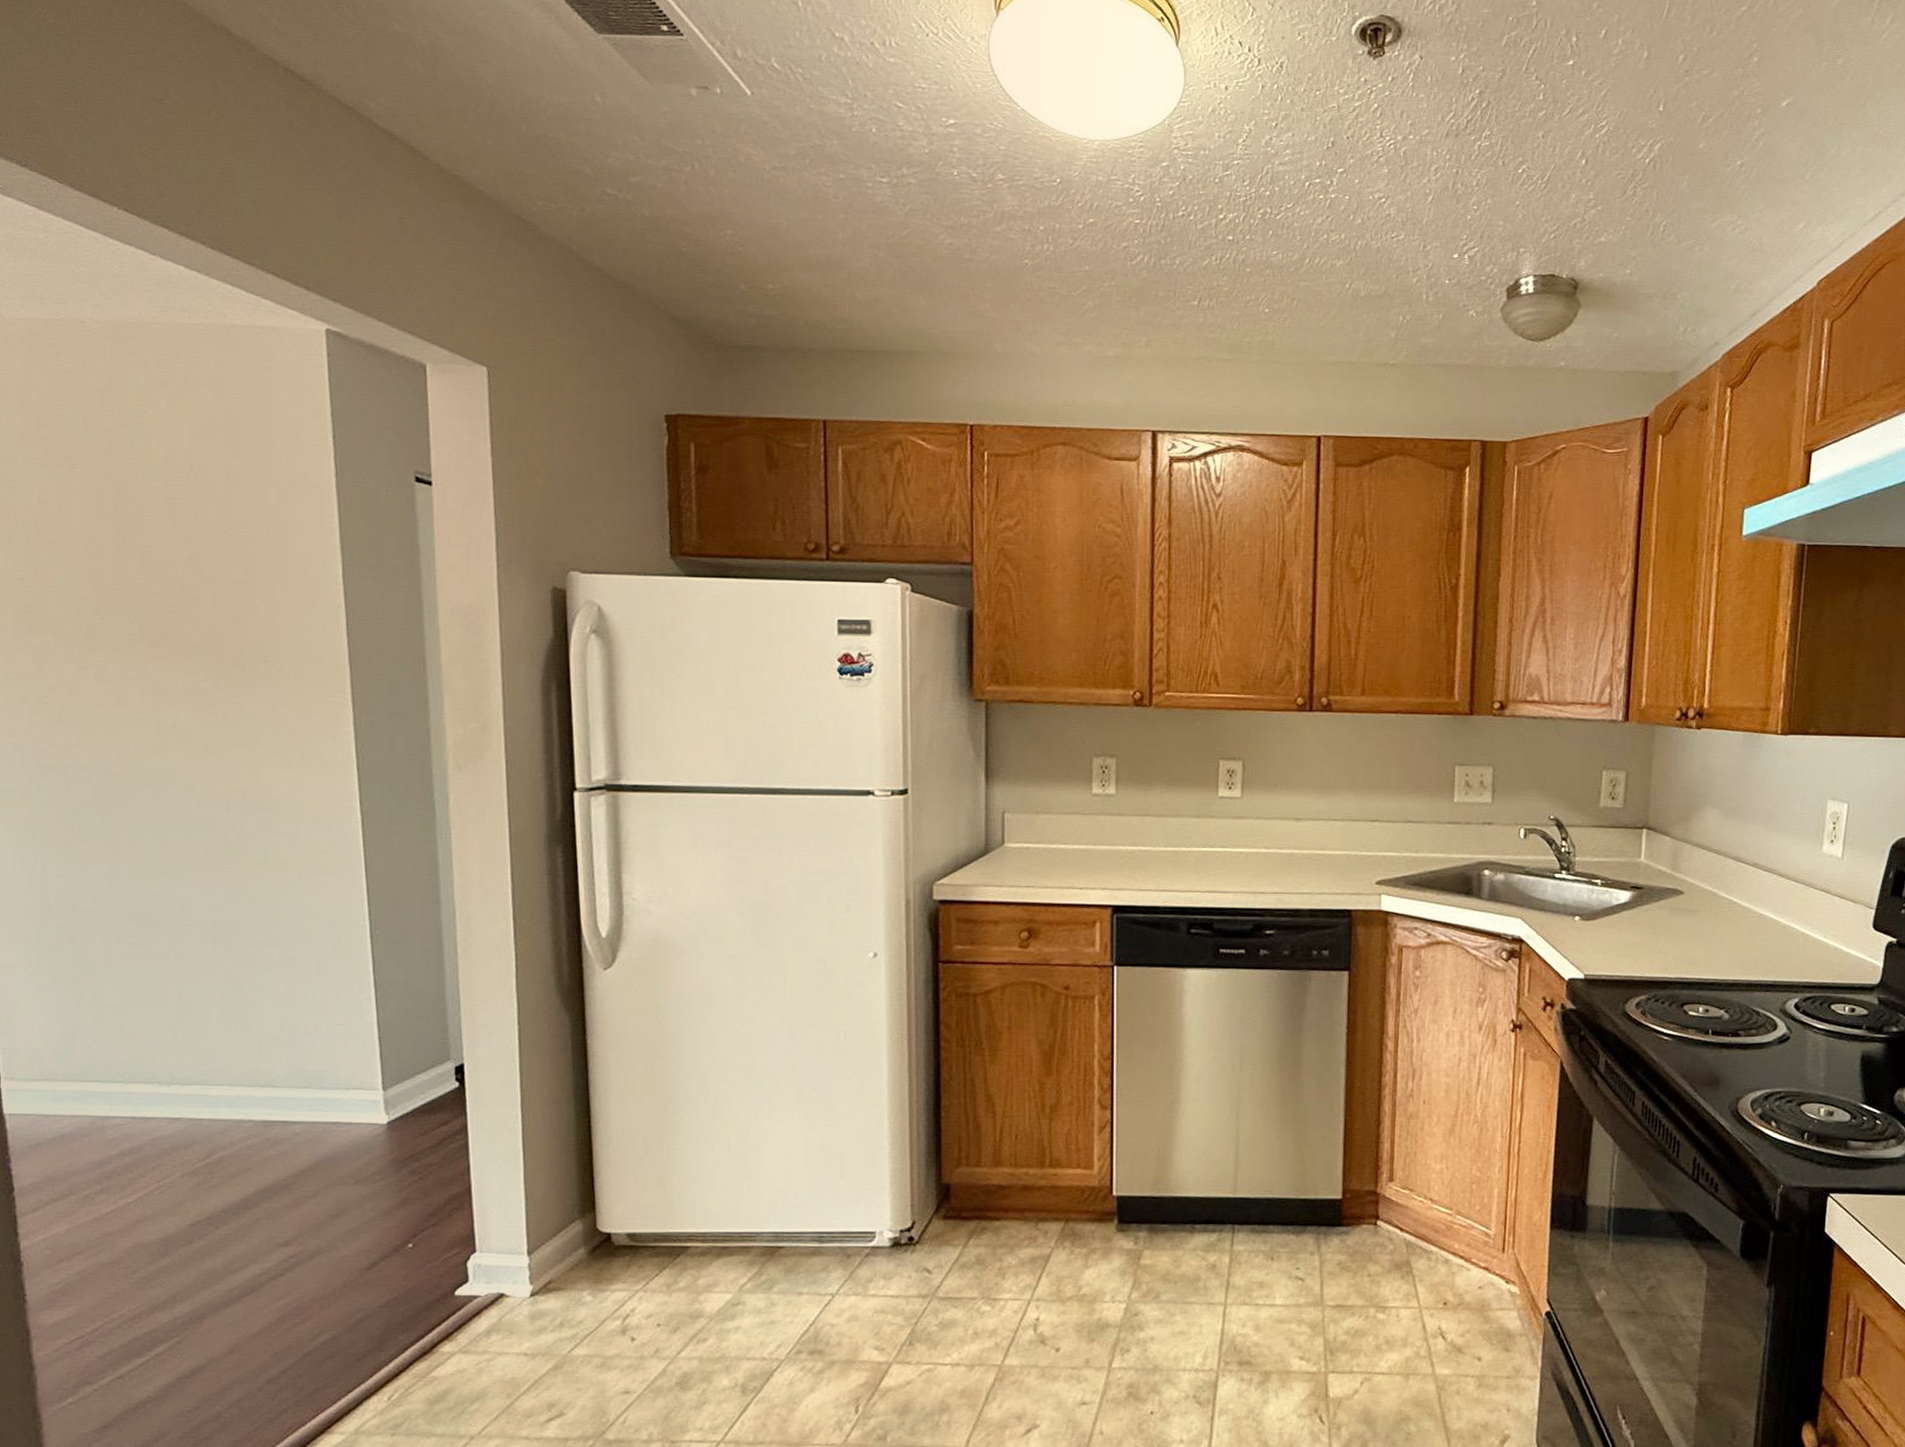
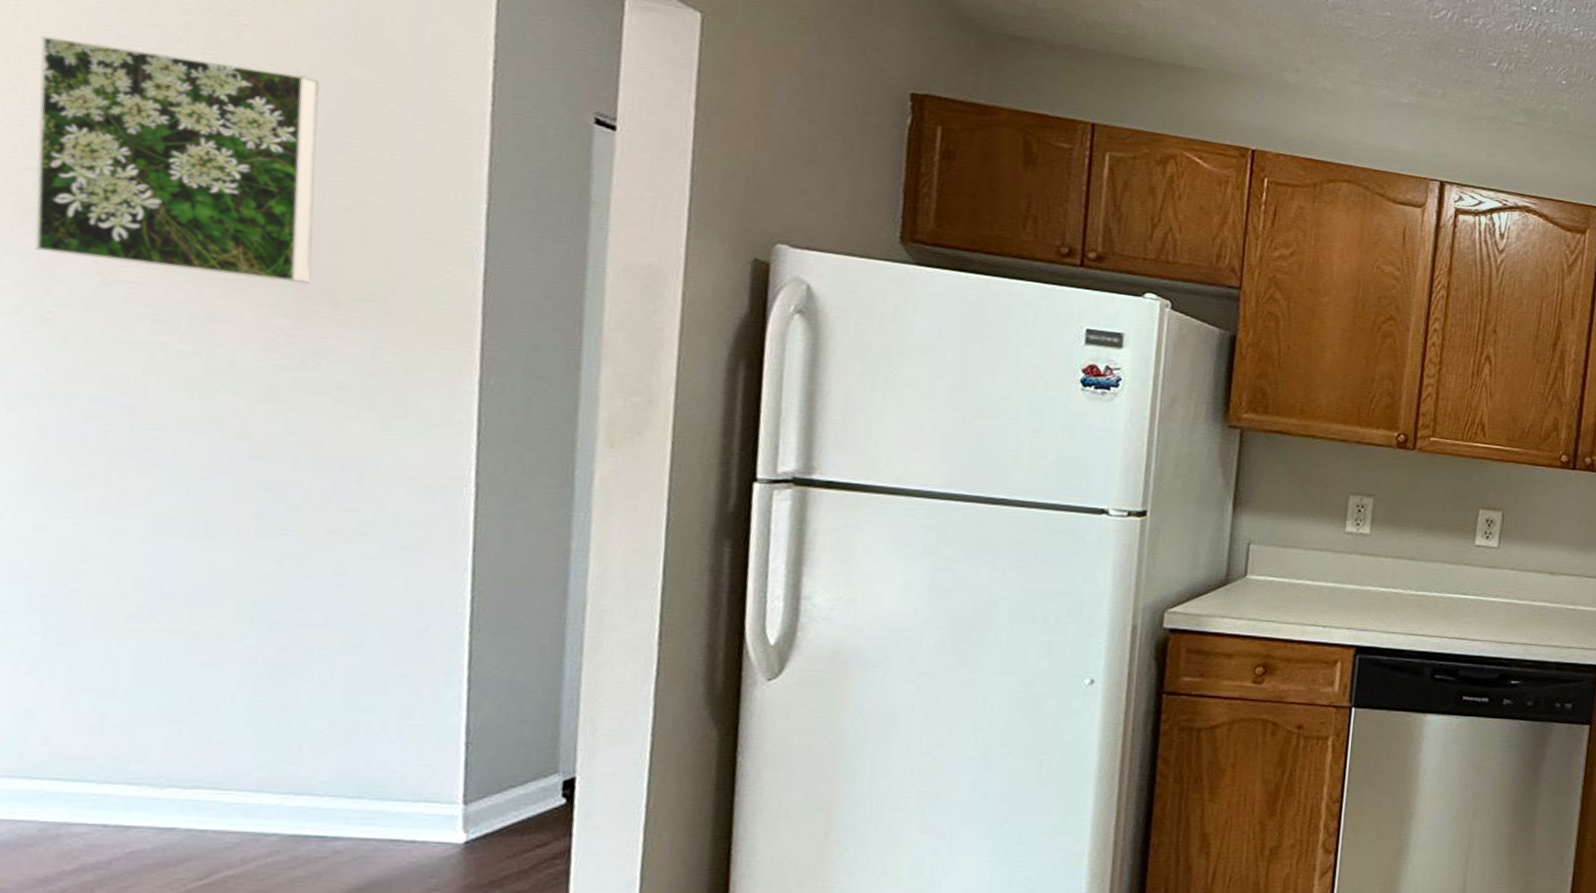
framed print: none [13,466,222,652] -> present [34,35,320,285]

